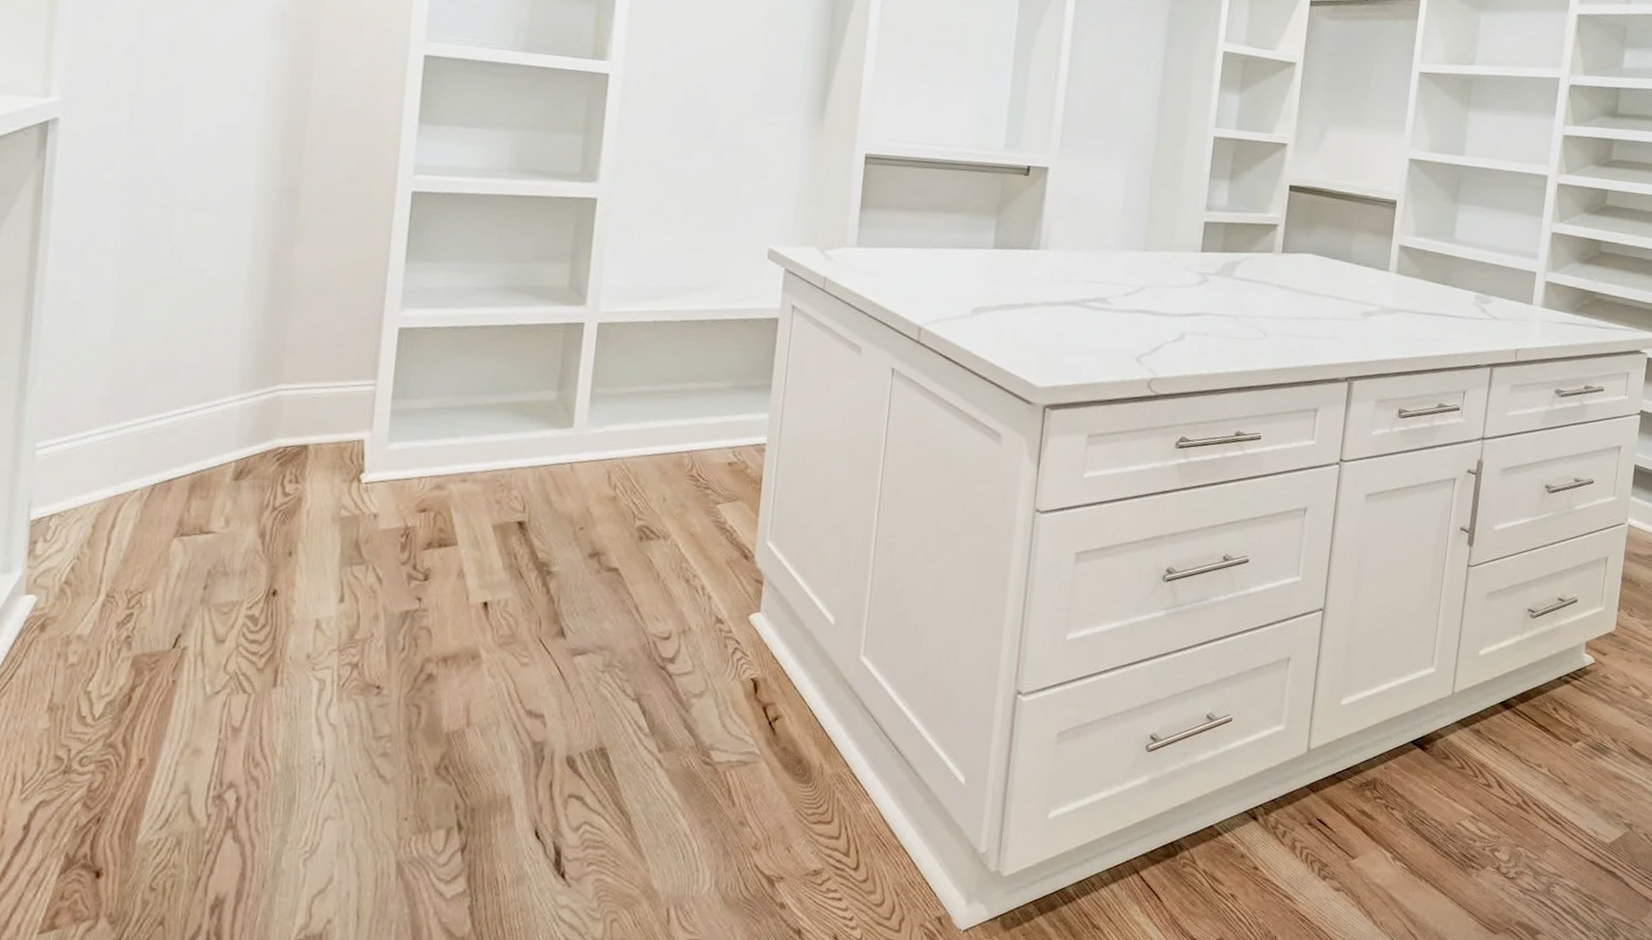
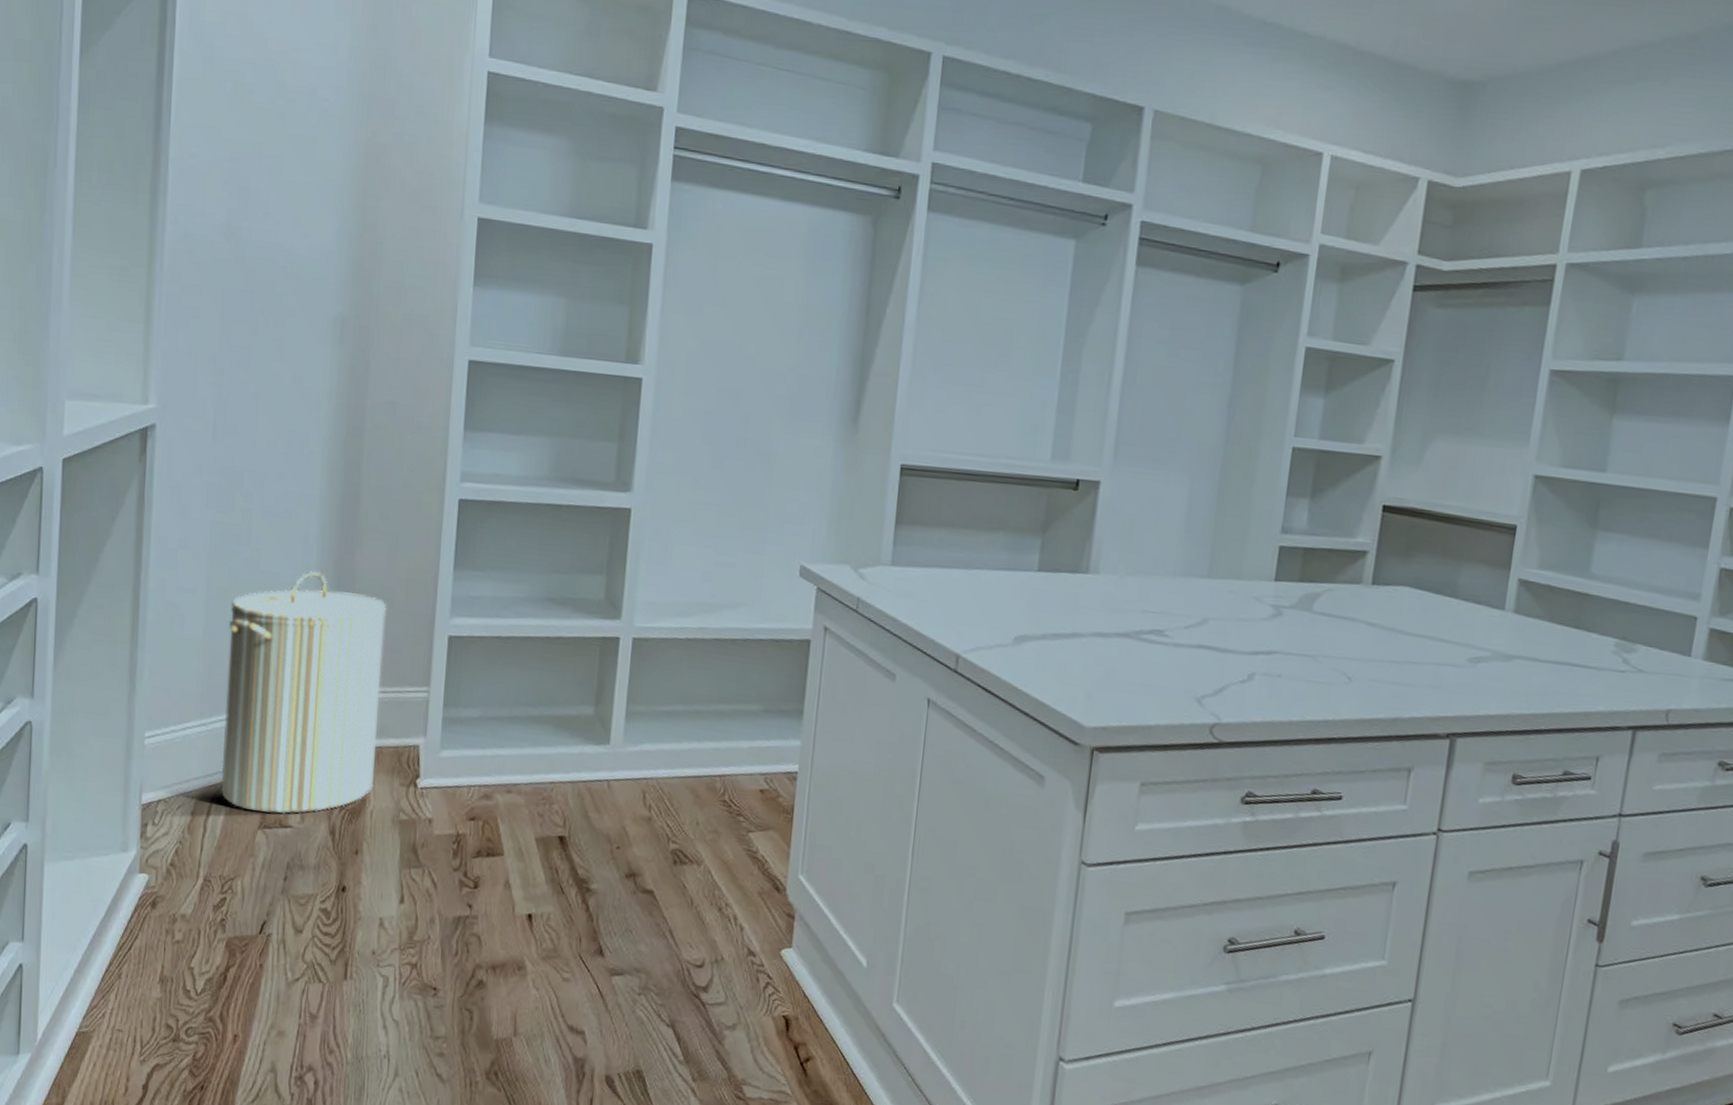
laundry hamper: none [129,267,330,520] -> present [221,571,387,814]

